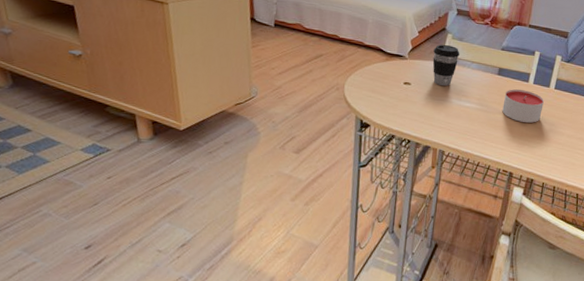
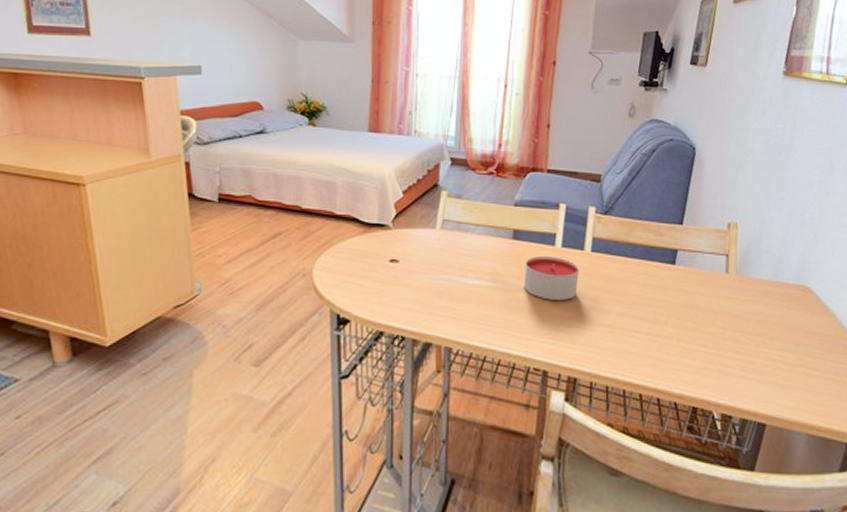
coffee cup: present [432,44,460,86] -> none [425,205,460,259]

